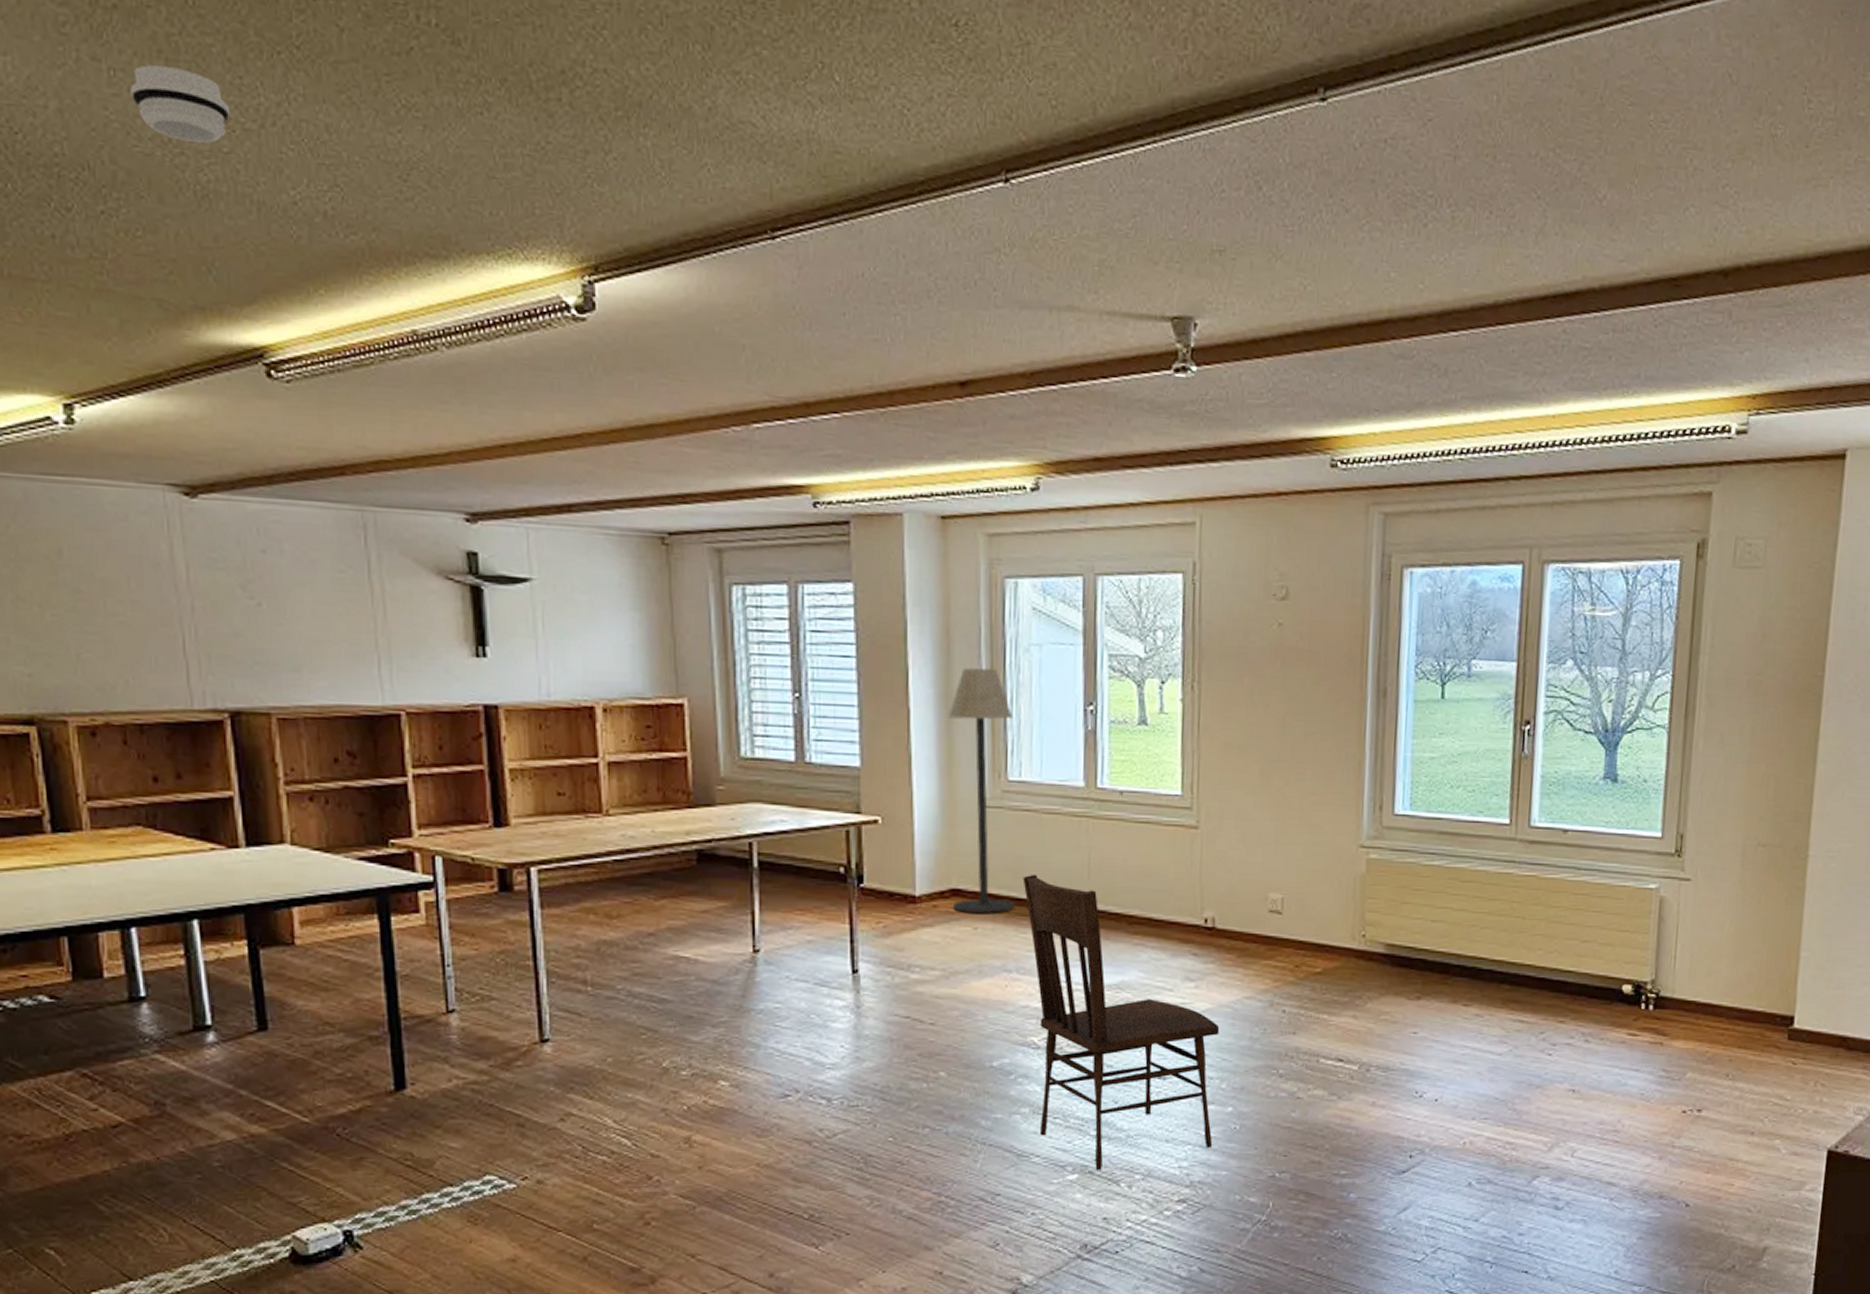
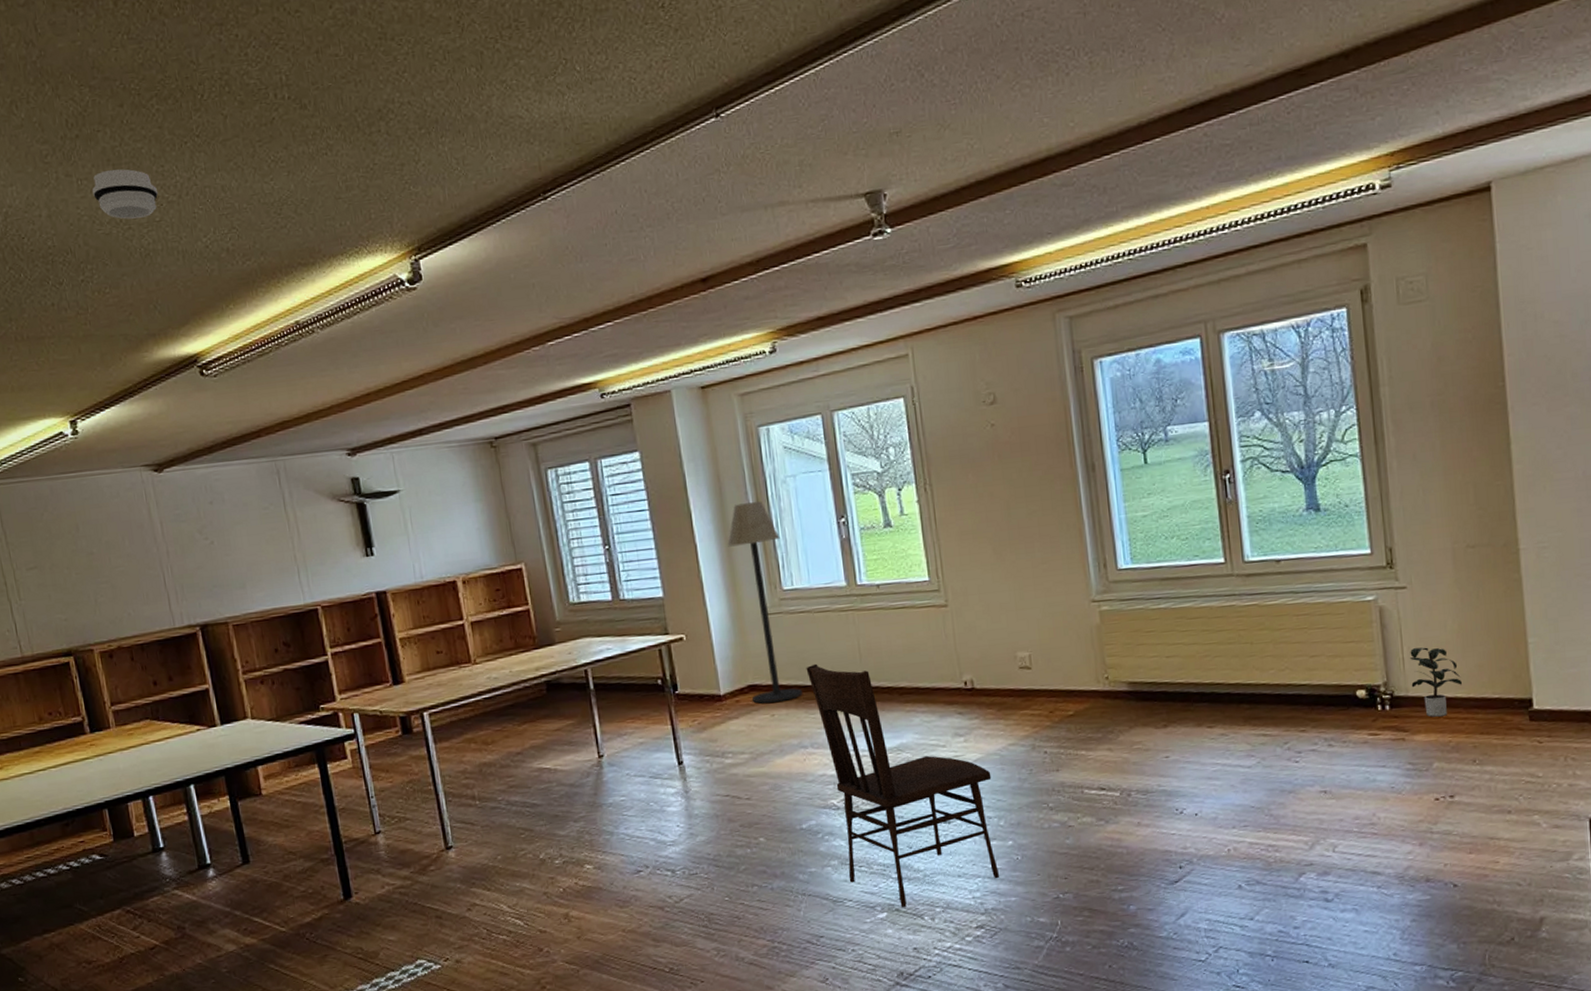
potted plant: none [1678,947,1729,1024] -> present [1409,647,1462,717]

